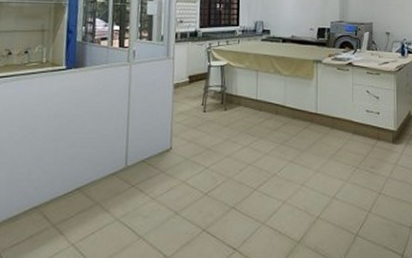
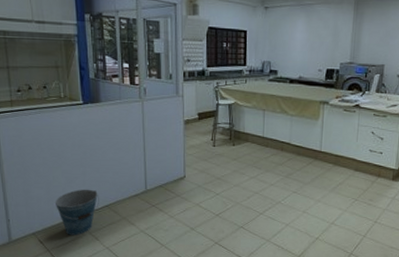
bucket: none [16,168,71,230] -> present [54,189,99,236]

